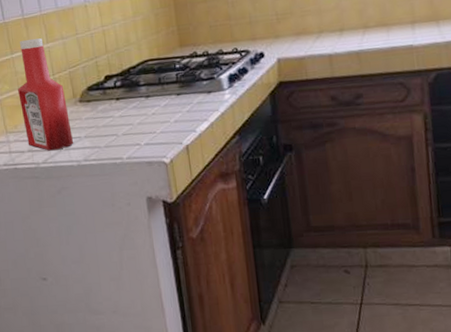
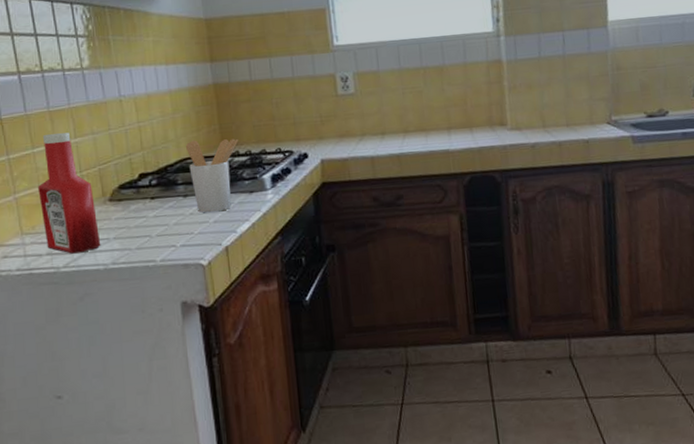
utensil holder: none [146,39,196,113] -> present [185,138,239,213]

